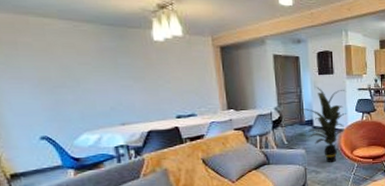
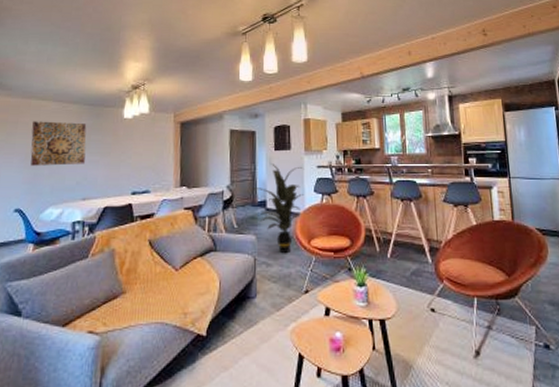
wall art: none [38,42,116,91] -> present [30,121,87,166]

